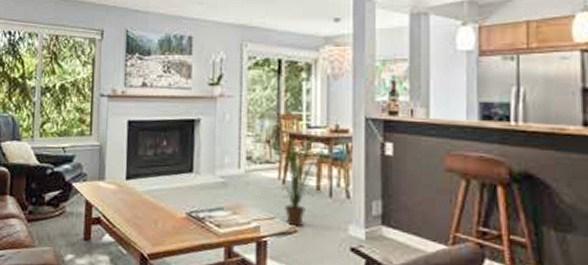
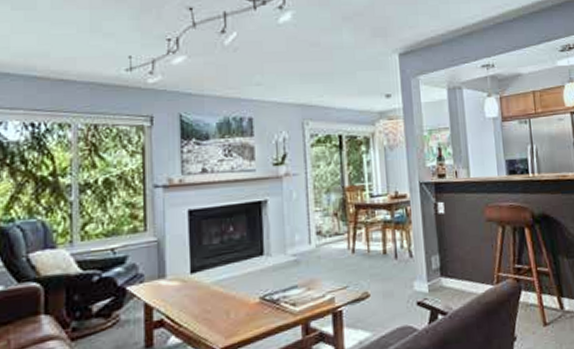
house plant: present [281,135,324,227] -> none [348,203,388,293]

